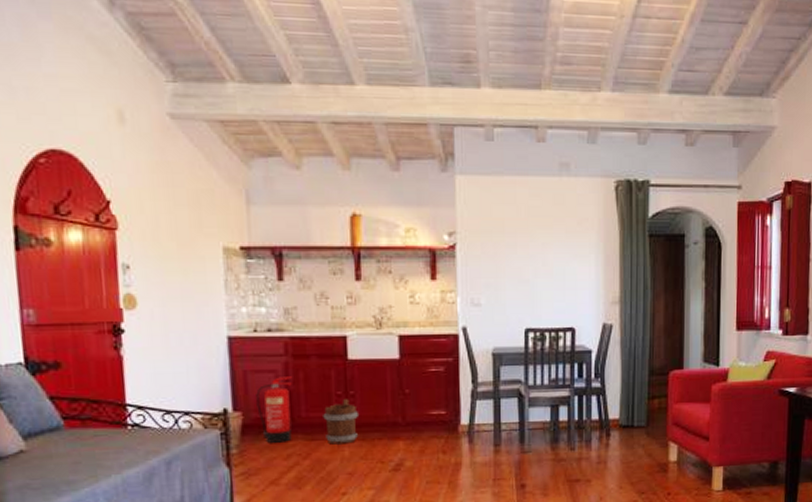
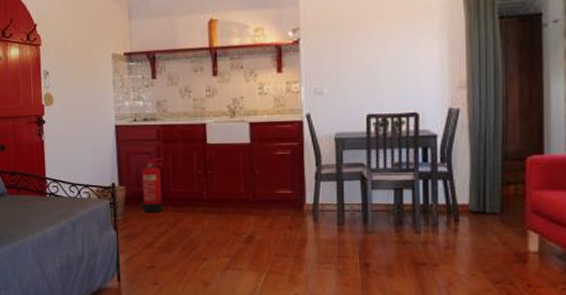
bucket: present [323,399,358,445] -> none [187,178,216,216]

